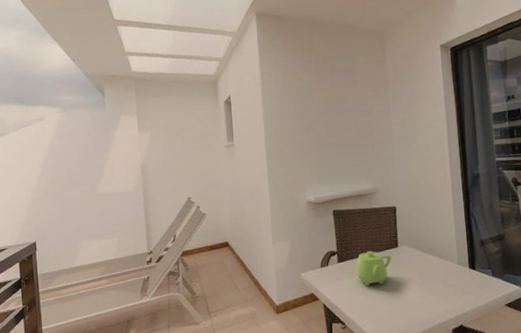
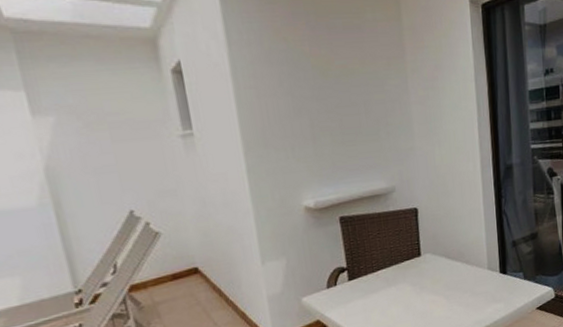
teapot: present [356,251,392,286] -> none [371,263,414,305]

